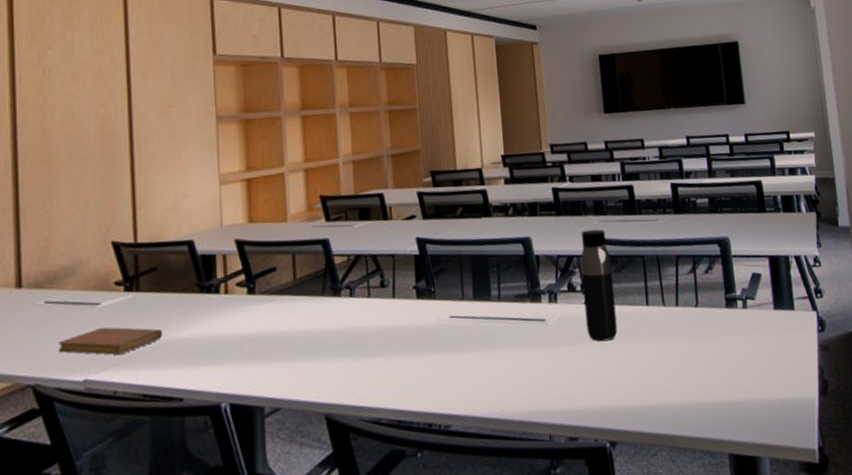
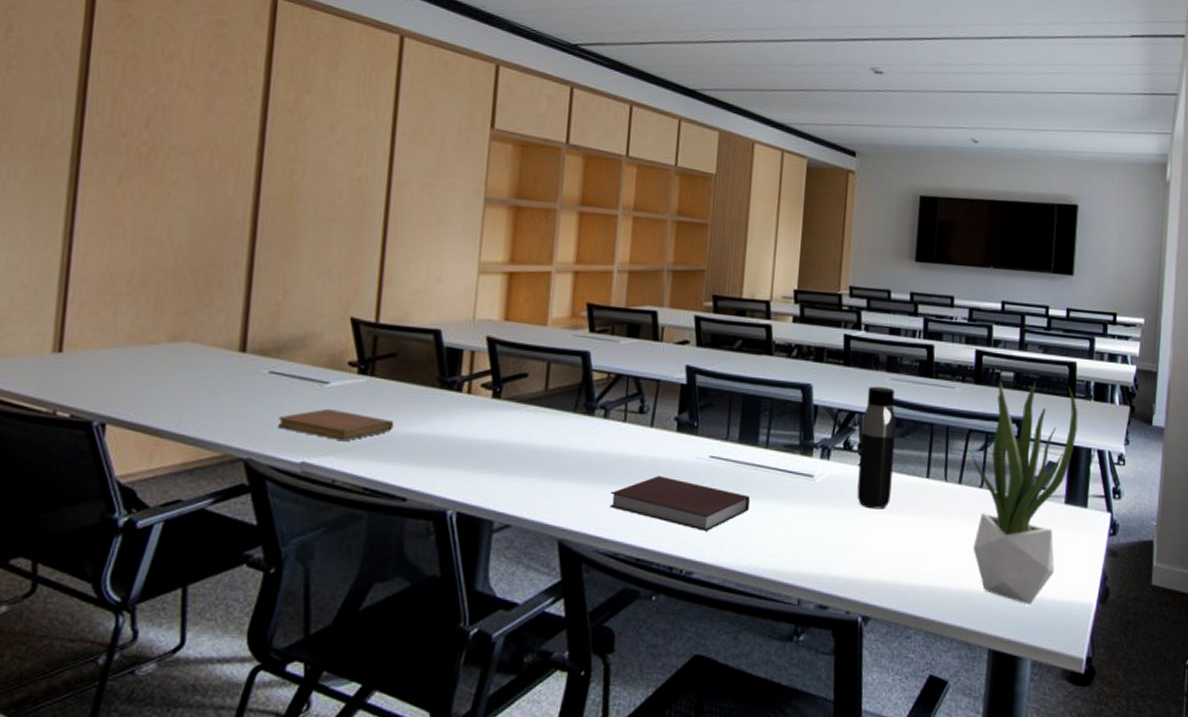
notebook: none [367,341,493,386] -> present [610,476,751,531]
potted plant: none [682,202,776,408] -> present [971,381,1078,606]

